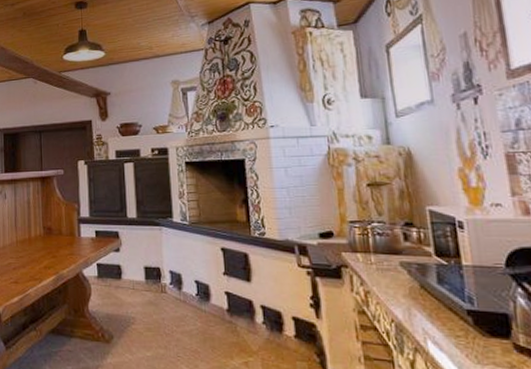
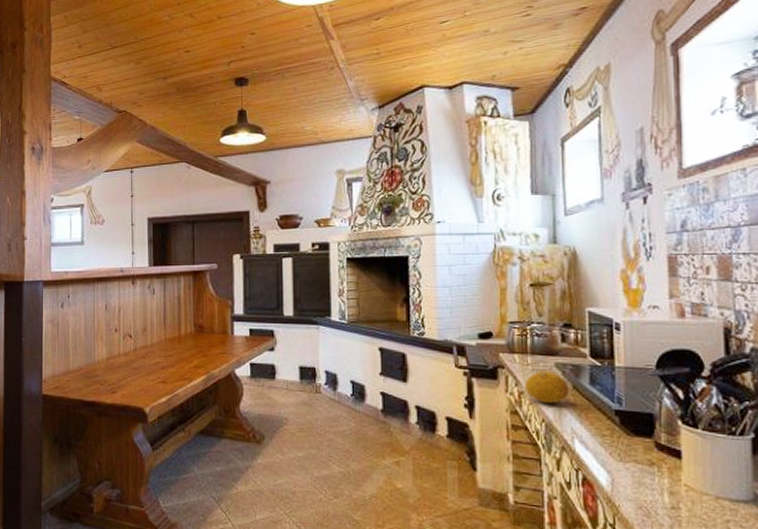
fruit: none [369,270,417,304] -> present [524,371,569,404]

